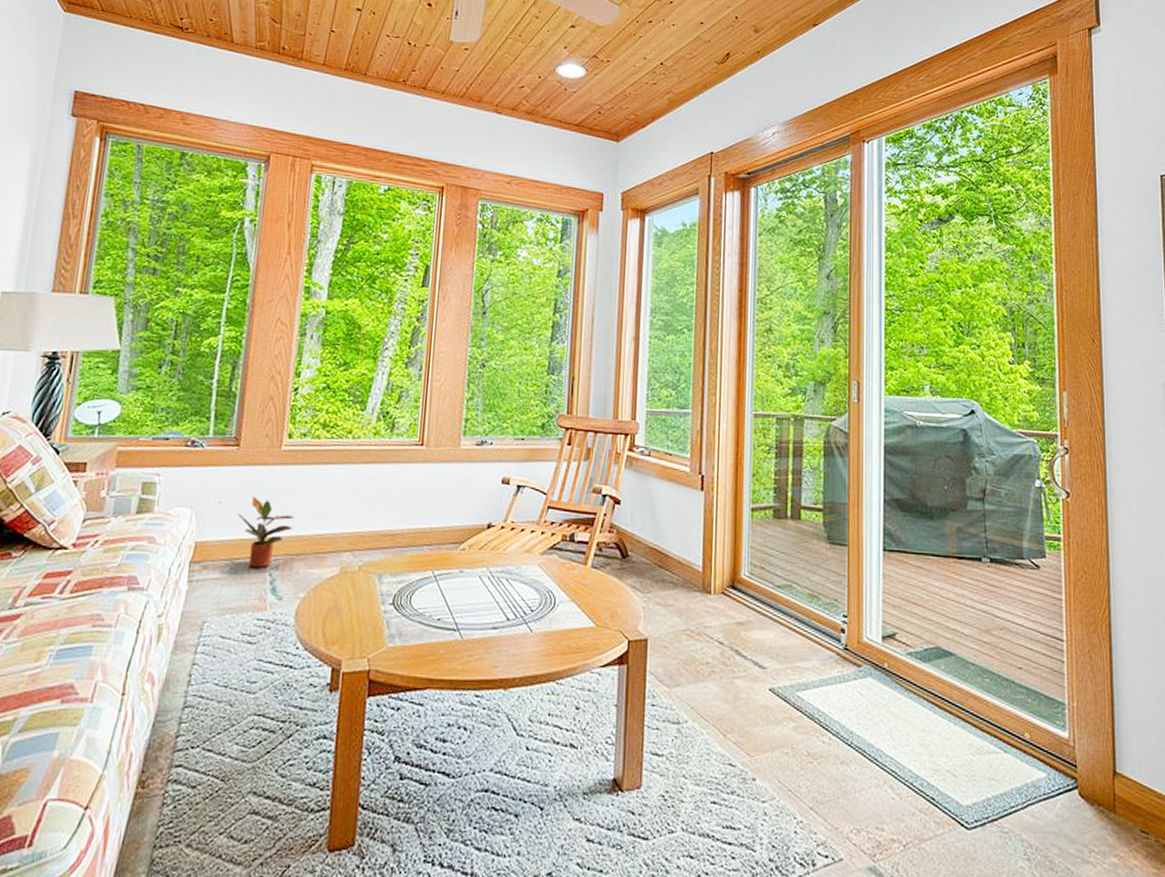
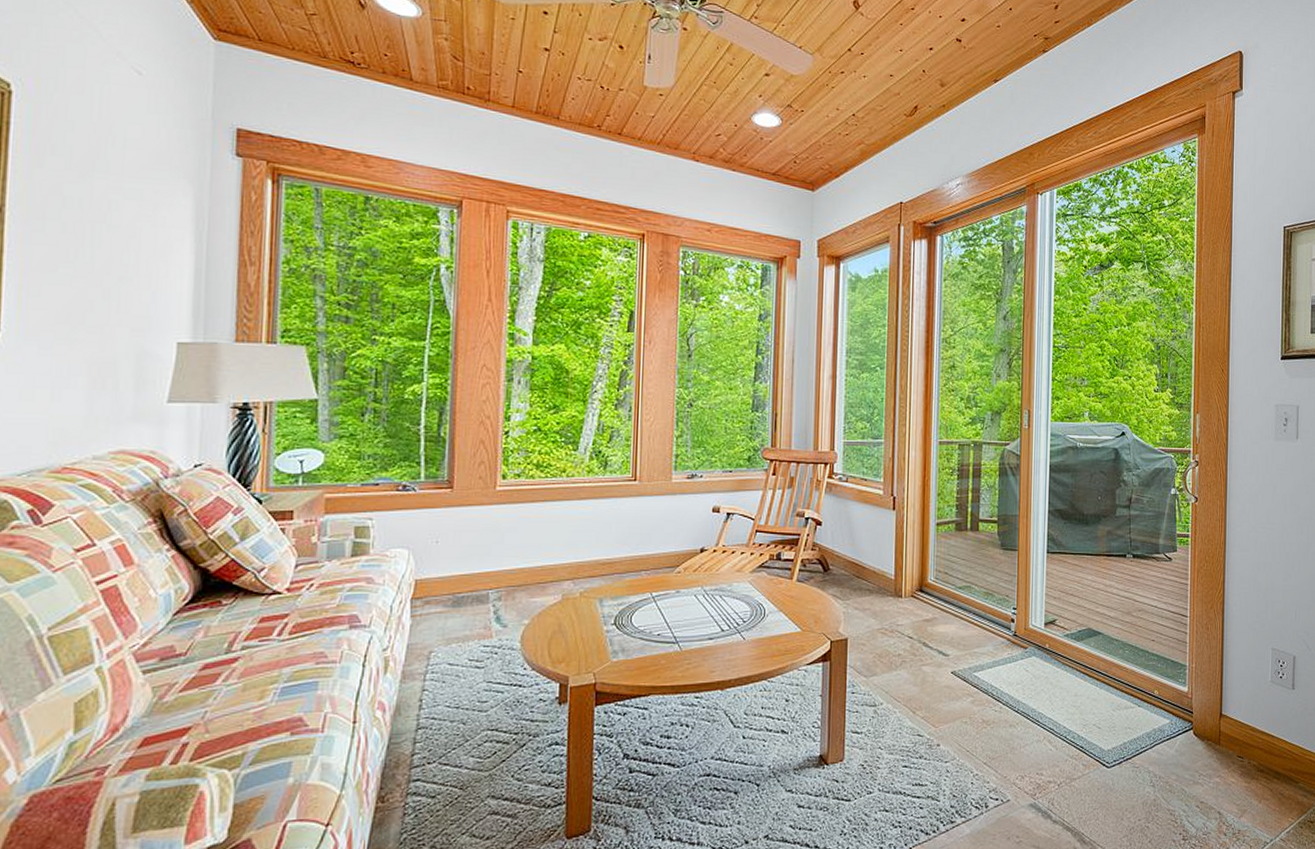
potted plant: present [237,495,294,568] -> none [456,534,513,600]

